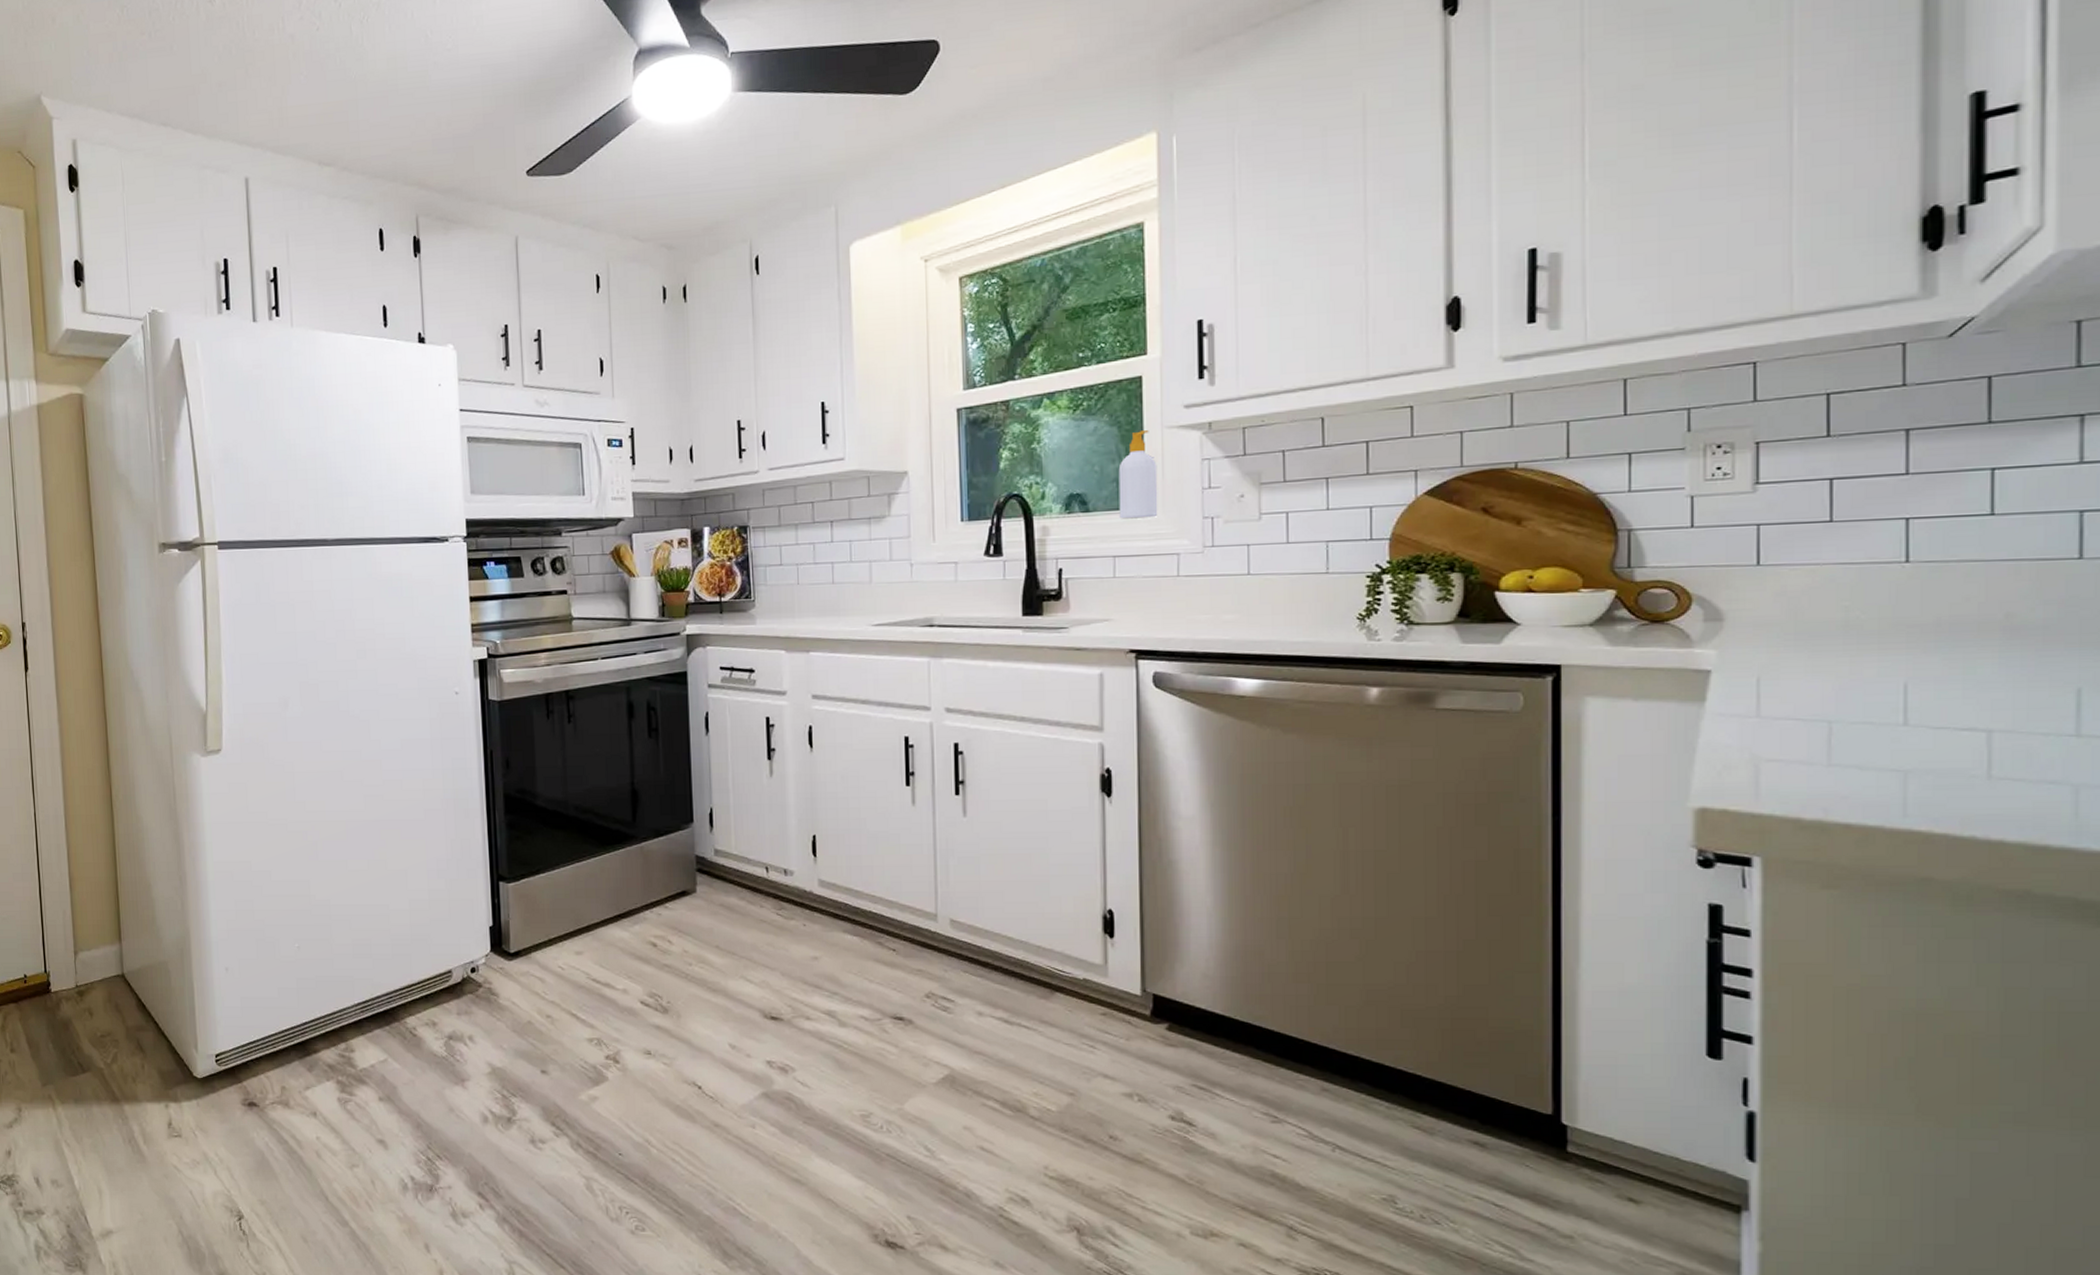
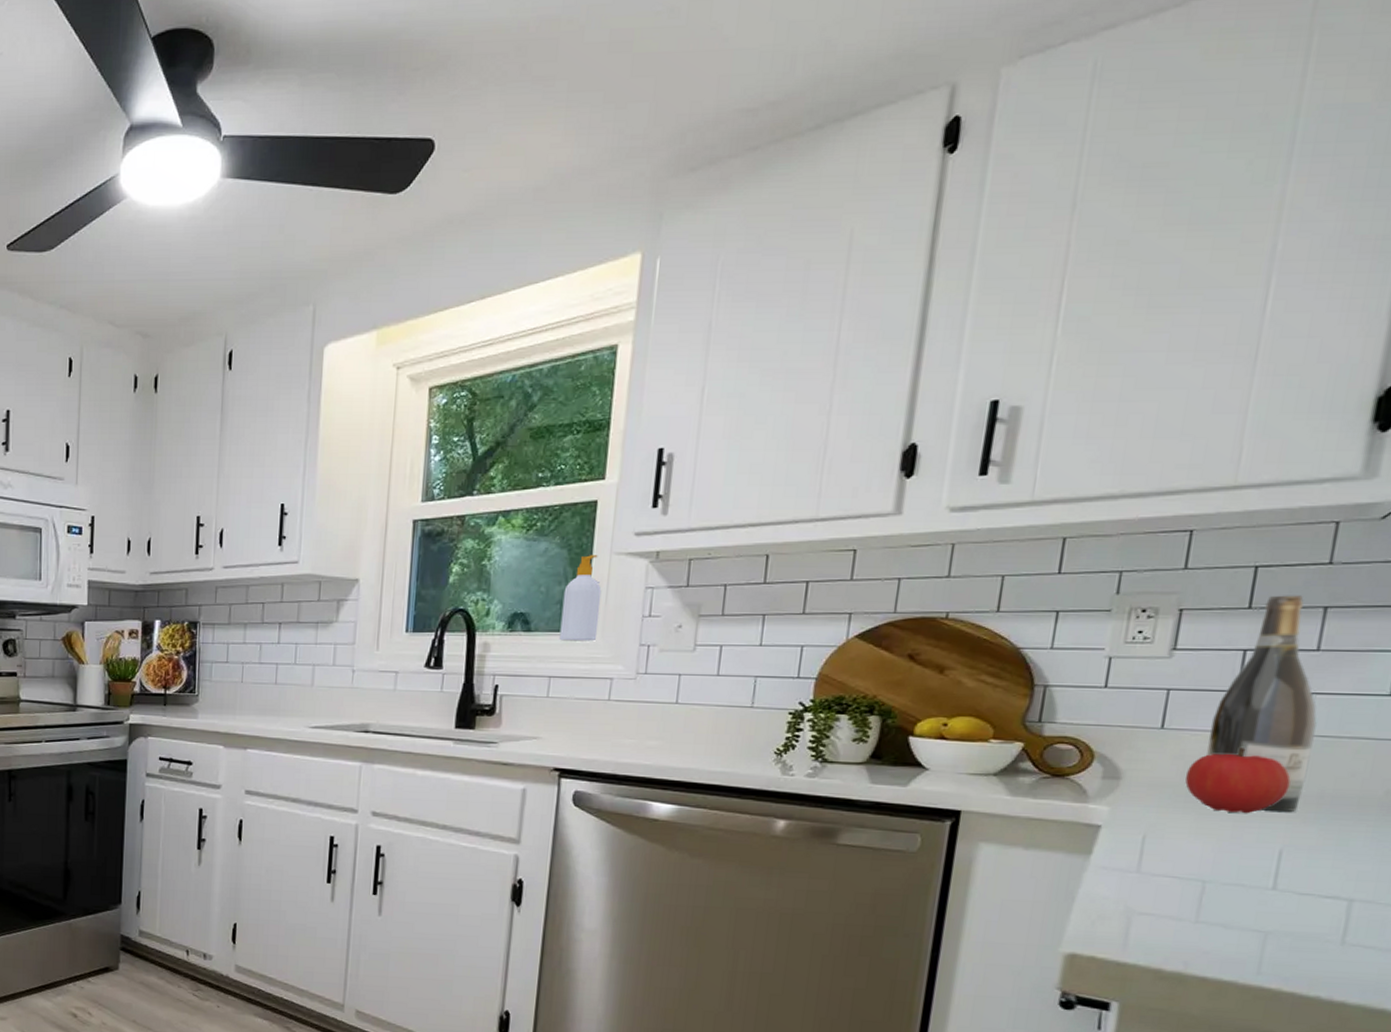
fruit: none [1791,579,1903,648] -> present [1185,748,1291,814]
wine bottle: none [1808,419,1919,643] -> present [1205,595,1317,812]

